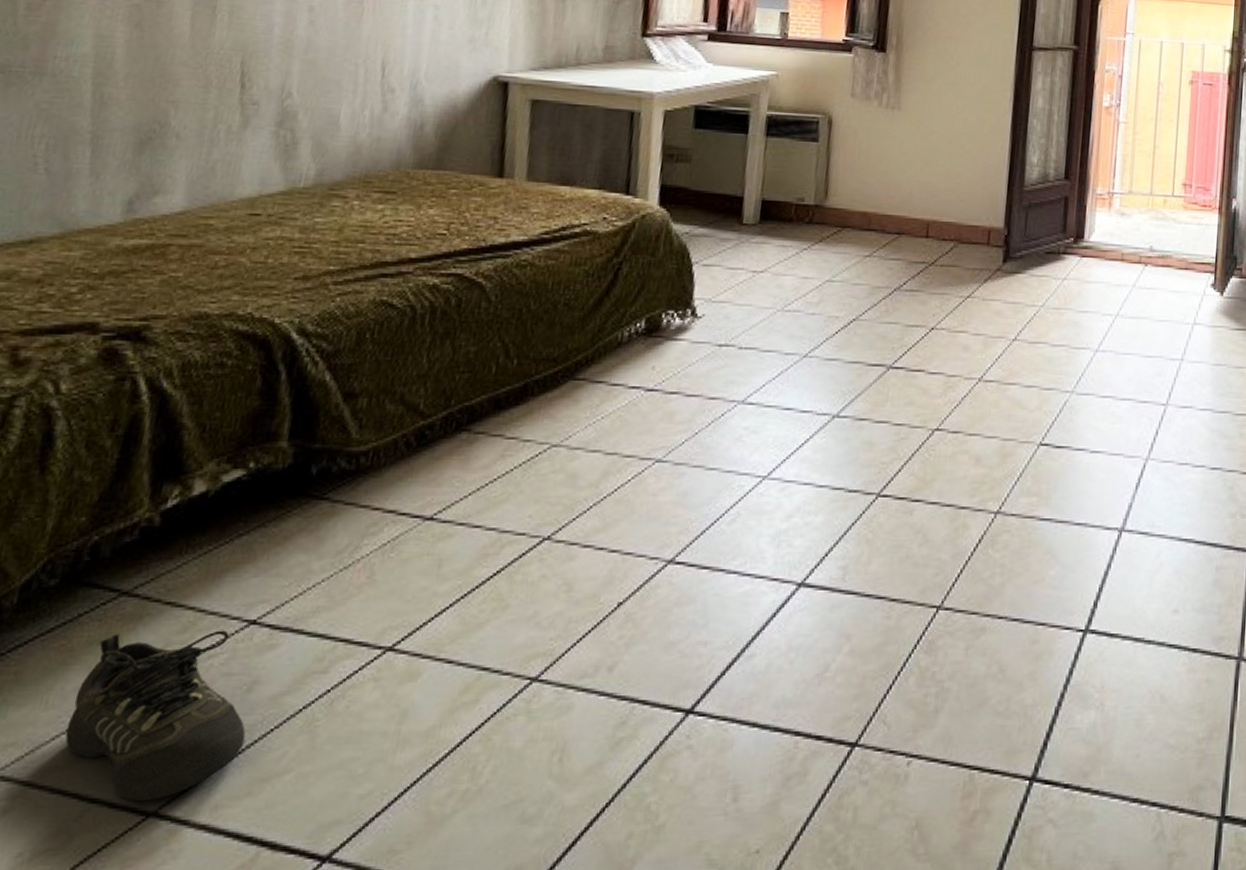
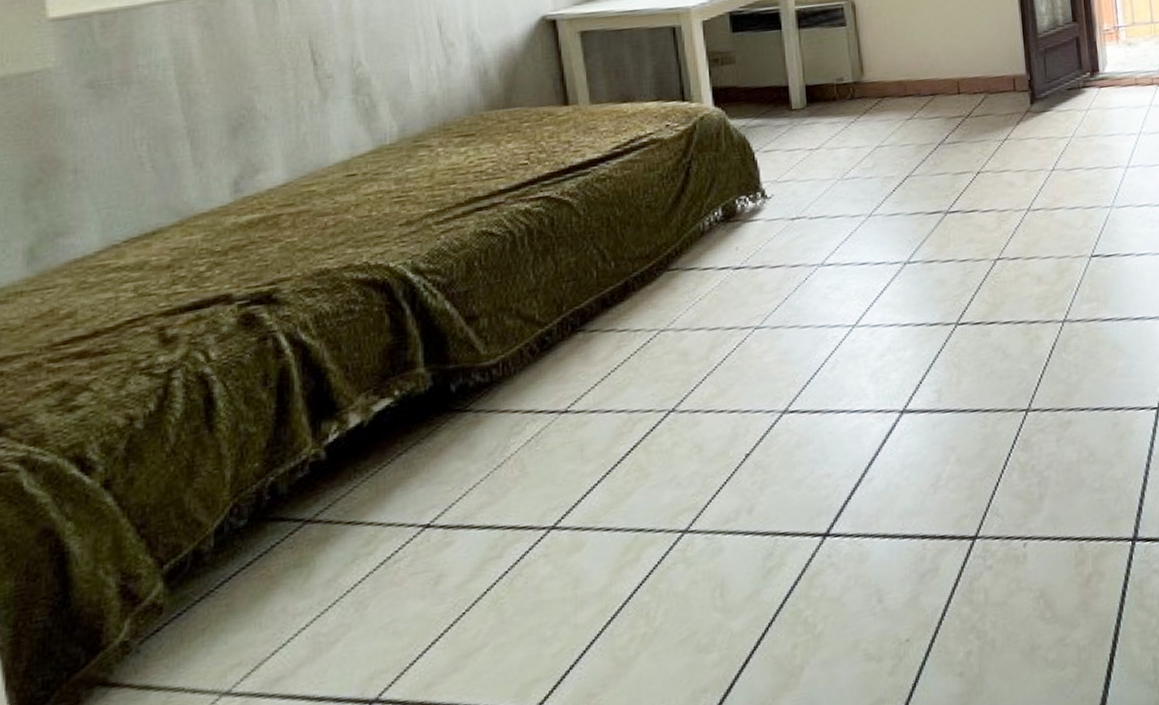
shoe: present [65,630,246,802] -> none [283,537,442,694]

